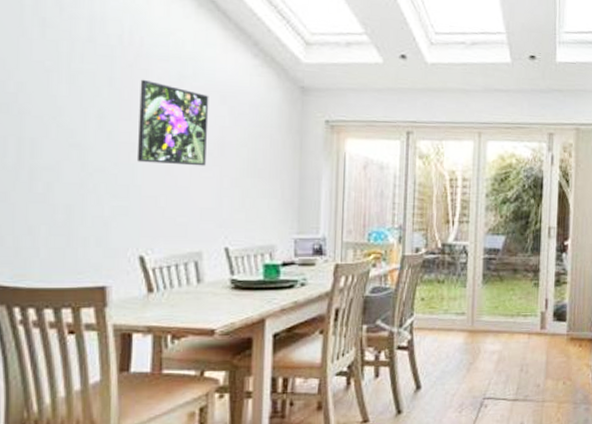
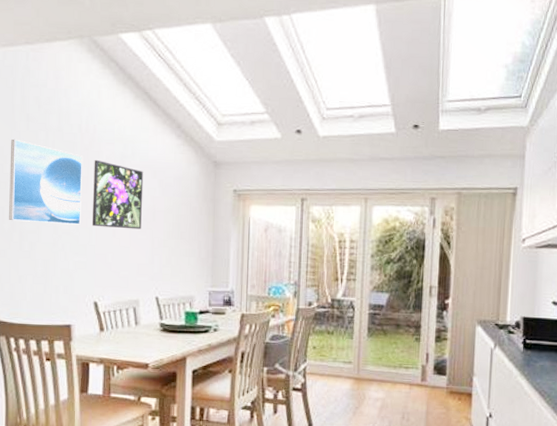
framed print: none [13,48,125,160] -> present [9,139,83,225]

